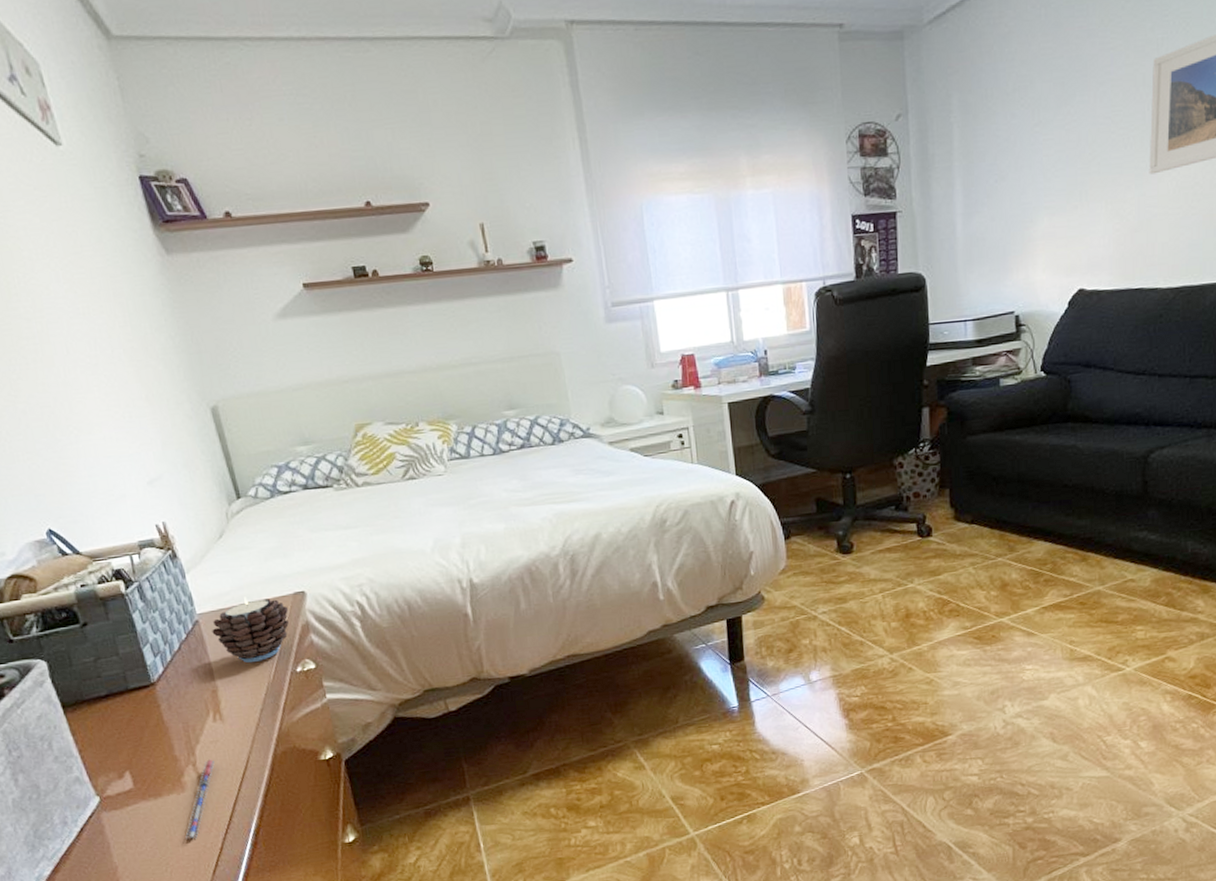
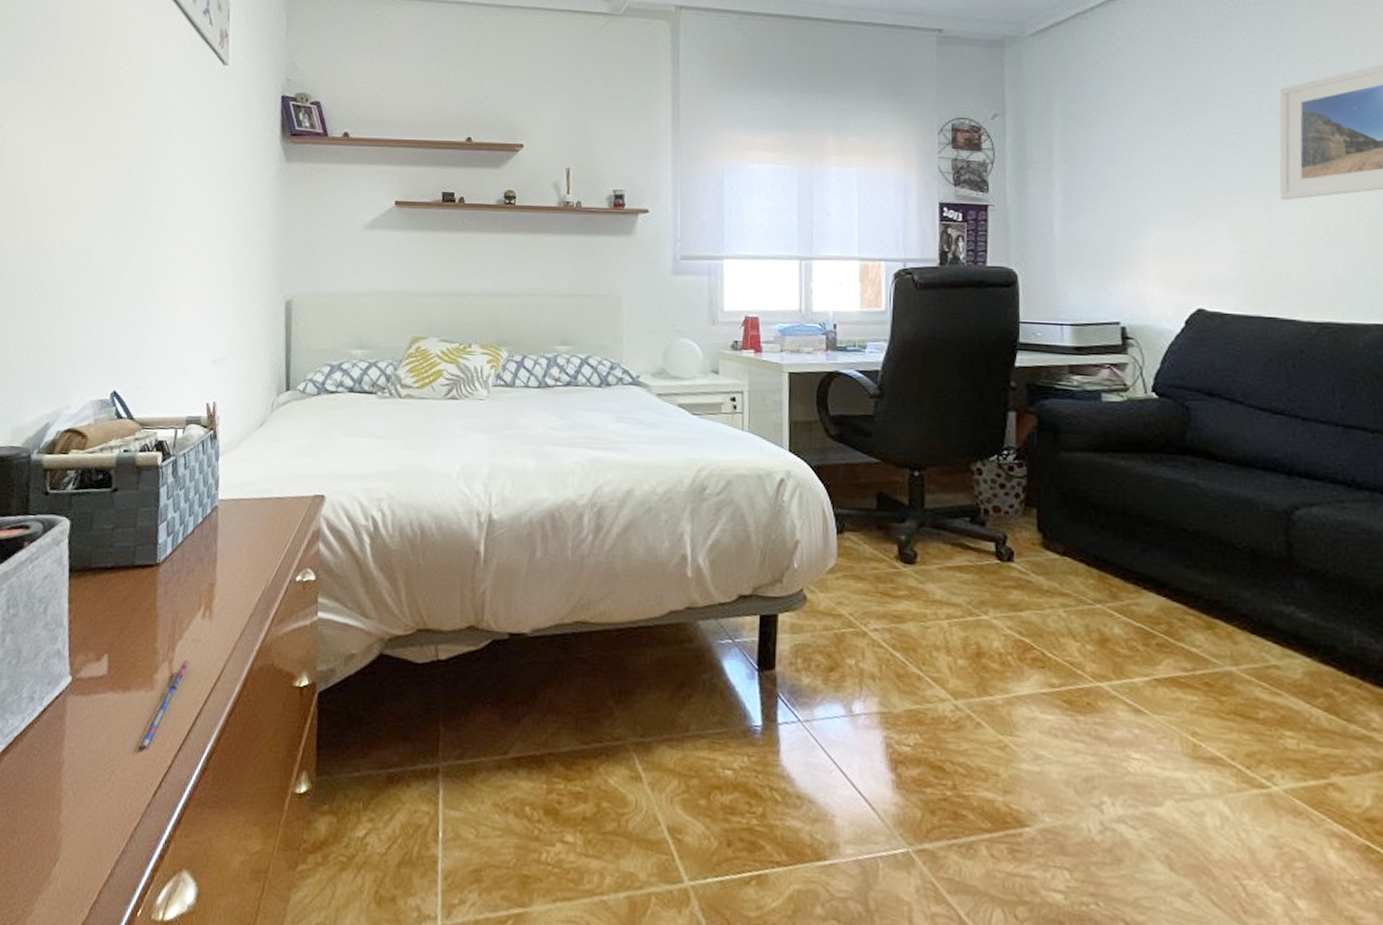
candle: present [212,596,289,663] -> none [227,490,304,562]

